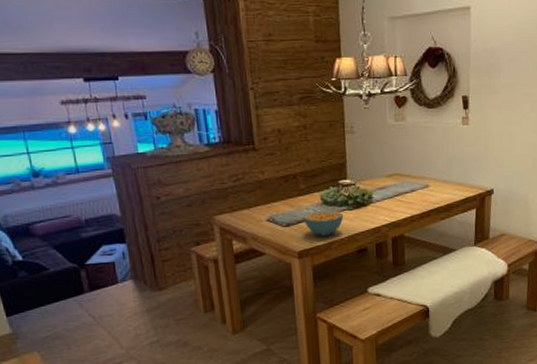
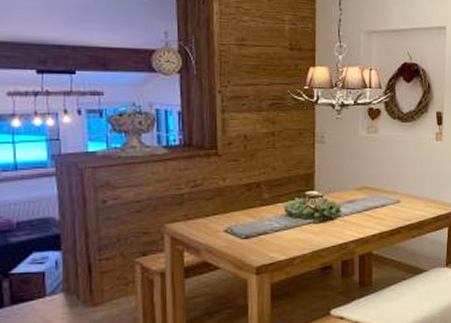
cereal bowl: present [303,210,344,236] -> none [264,222,309,251]

